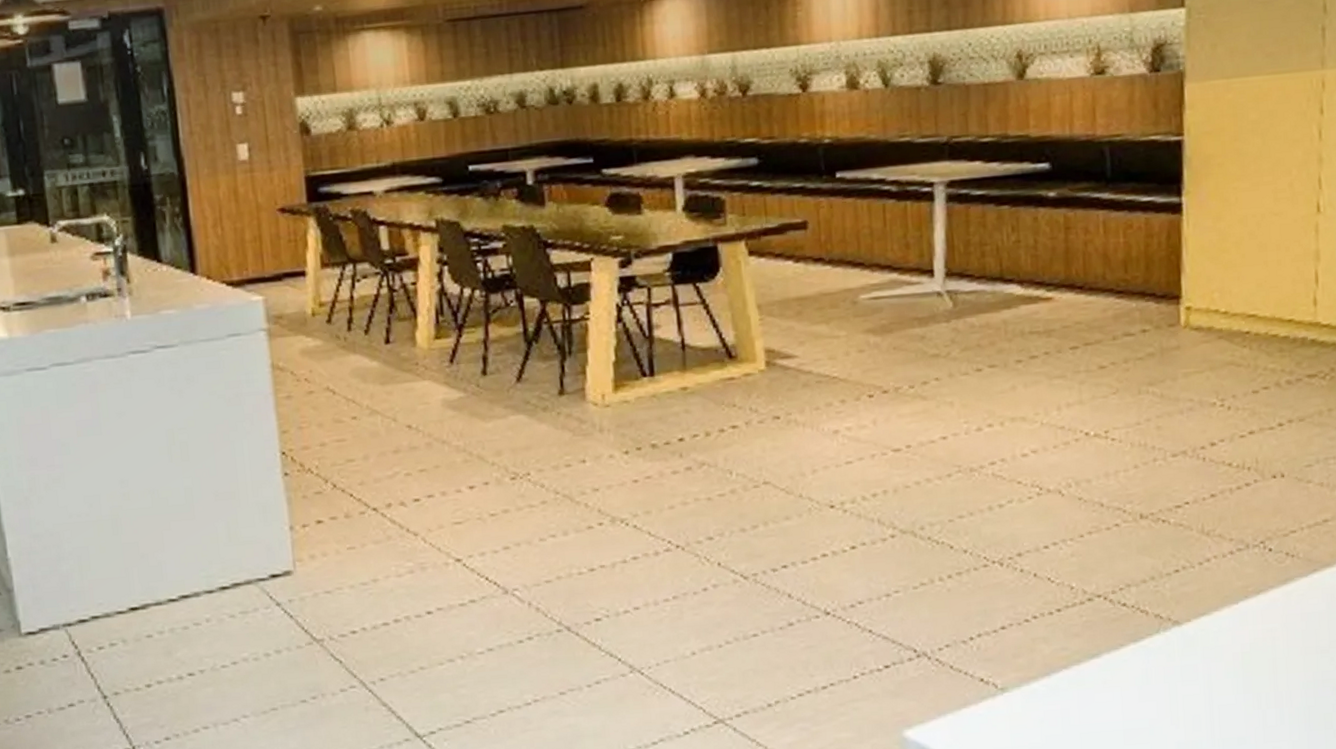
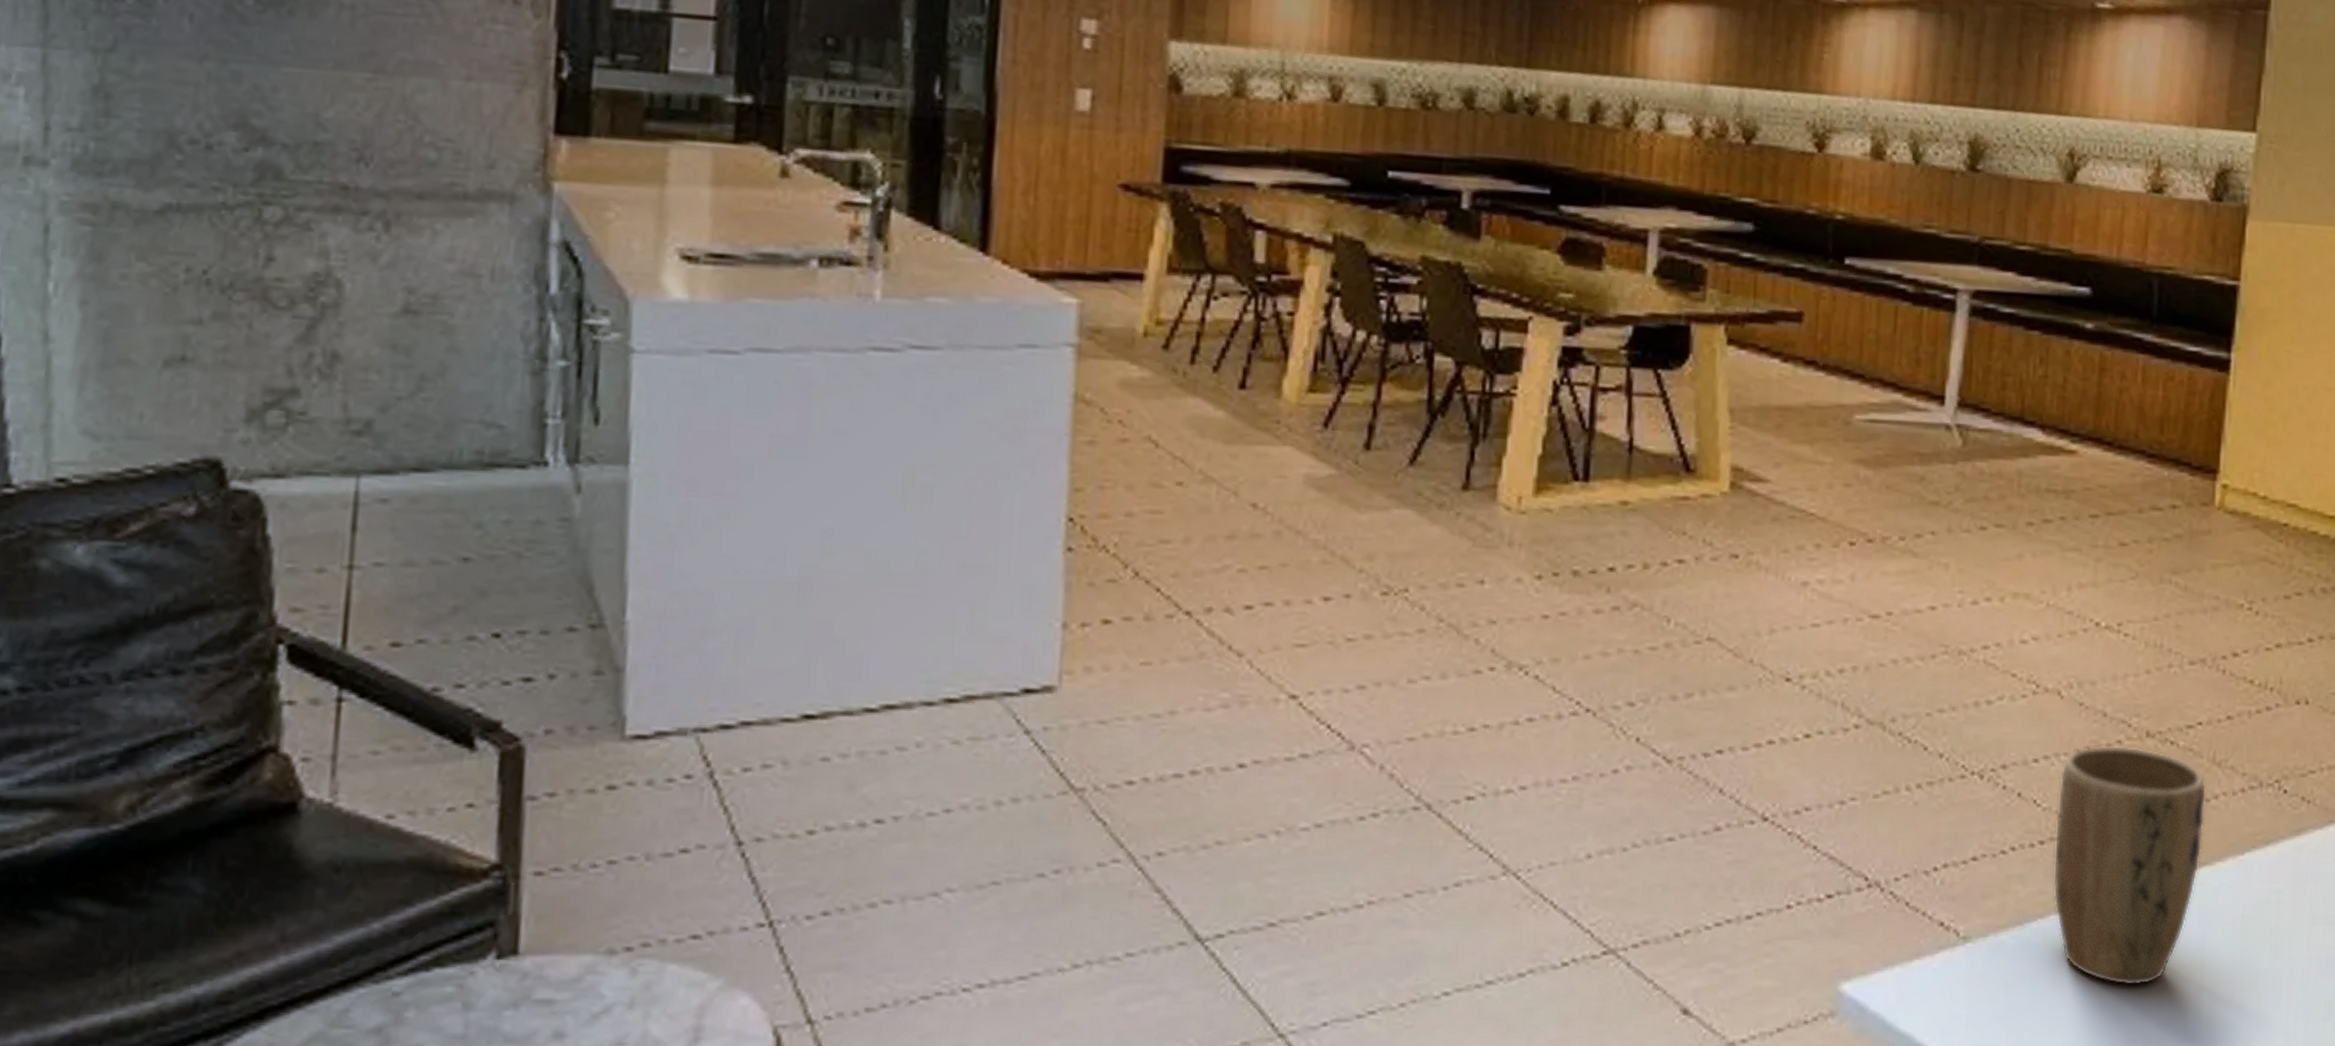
plant pot: none [1068,527,1200,716] -> present [2052,745,2207,987]

